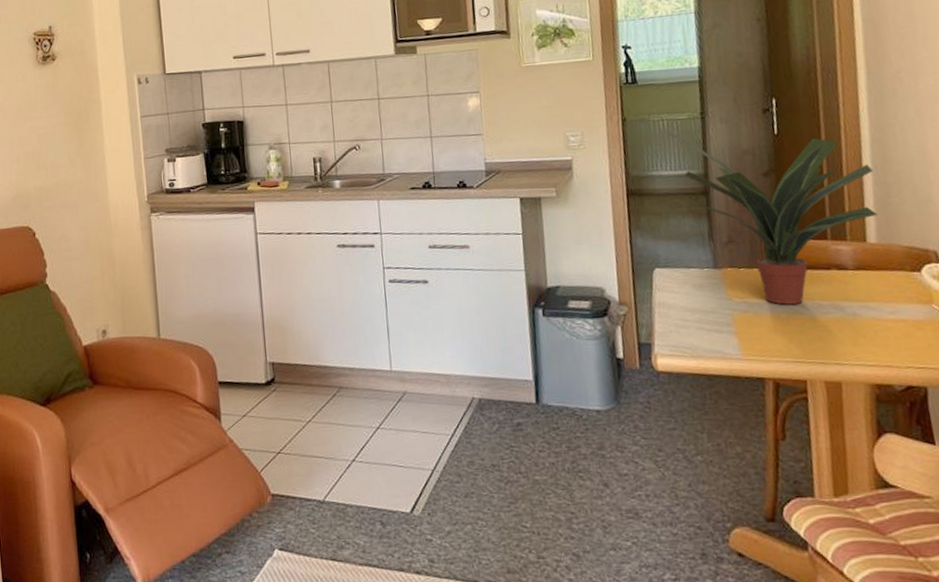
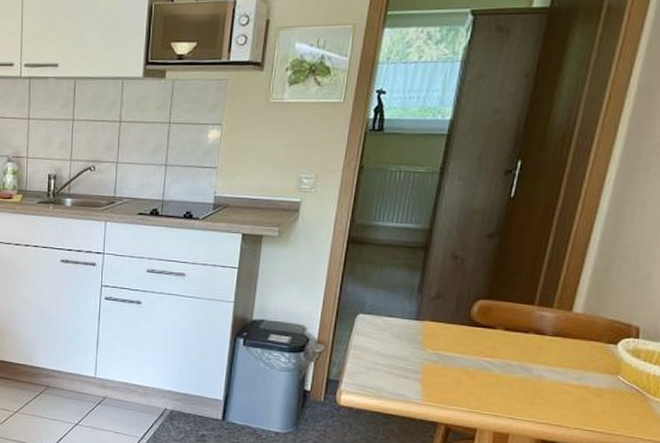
potted plant: present [662,130,878,305] -> none [398,182,600,361]

